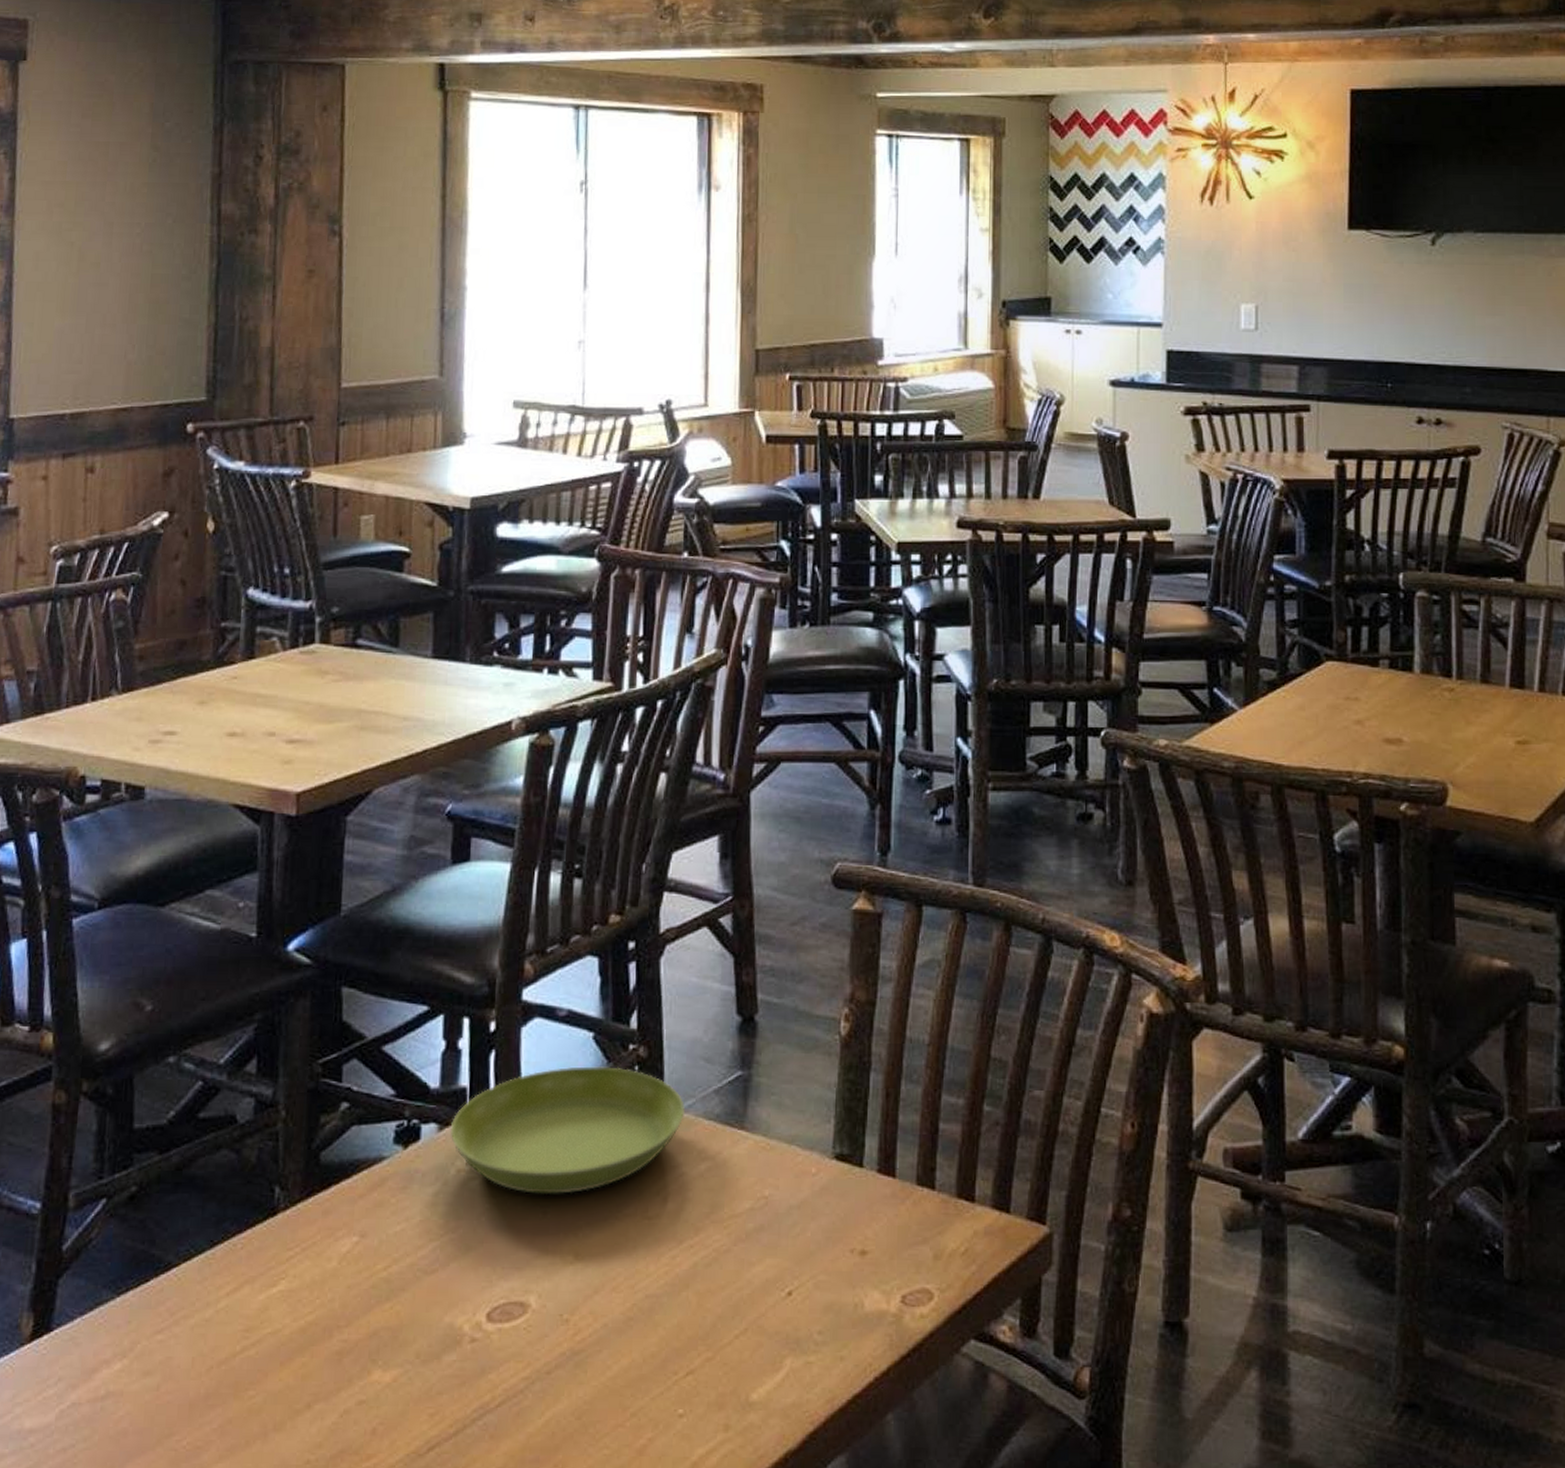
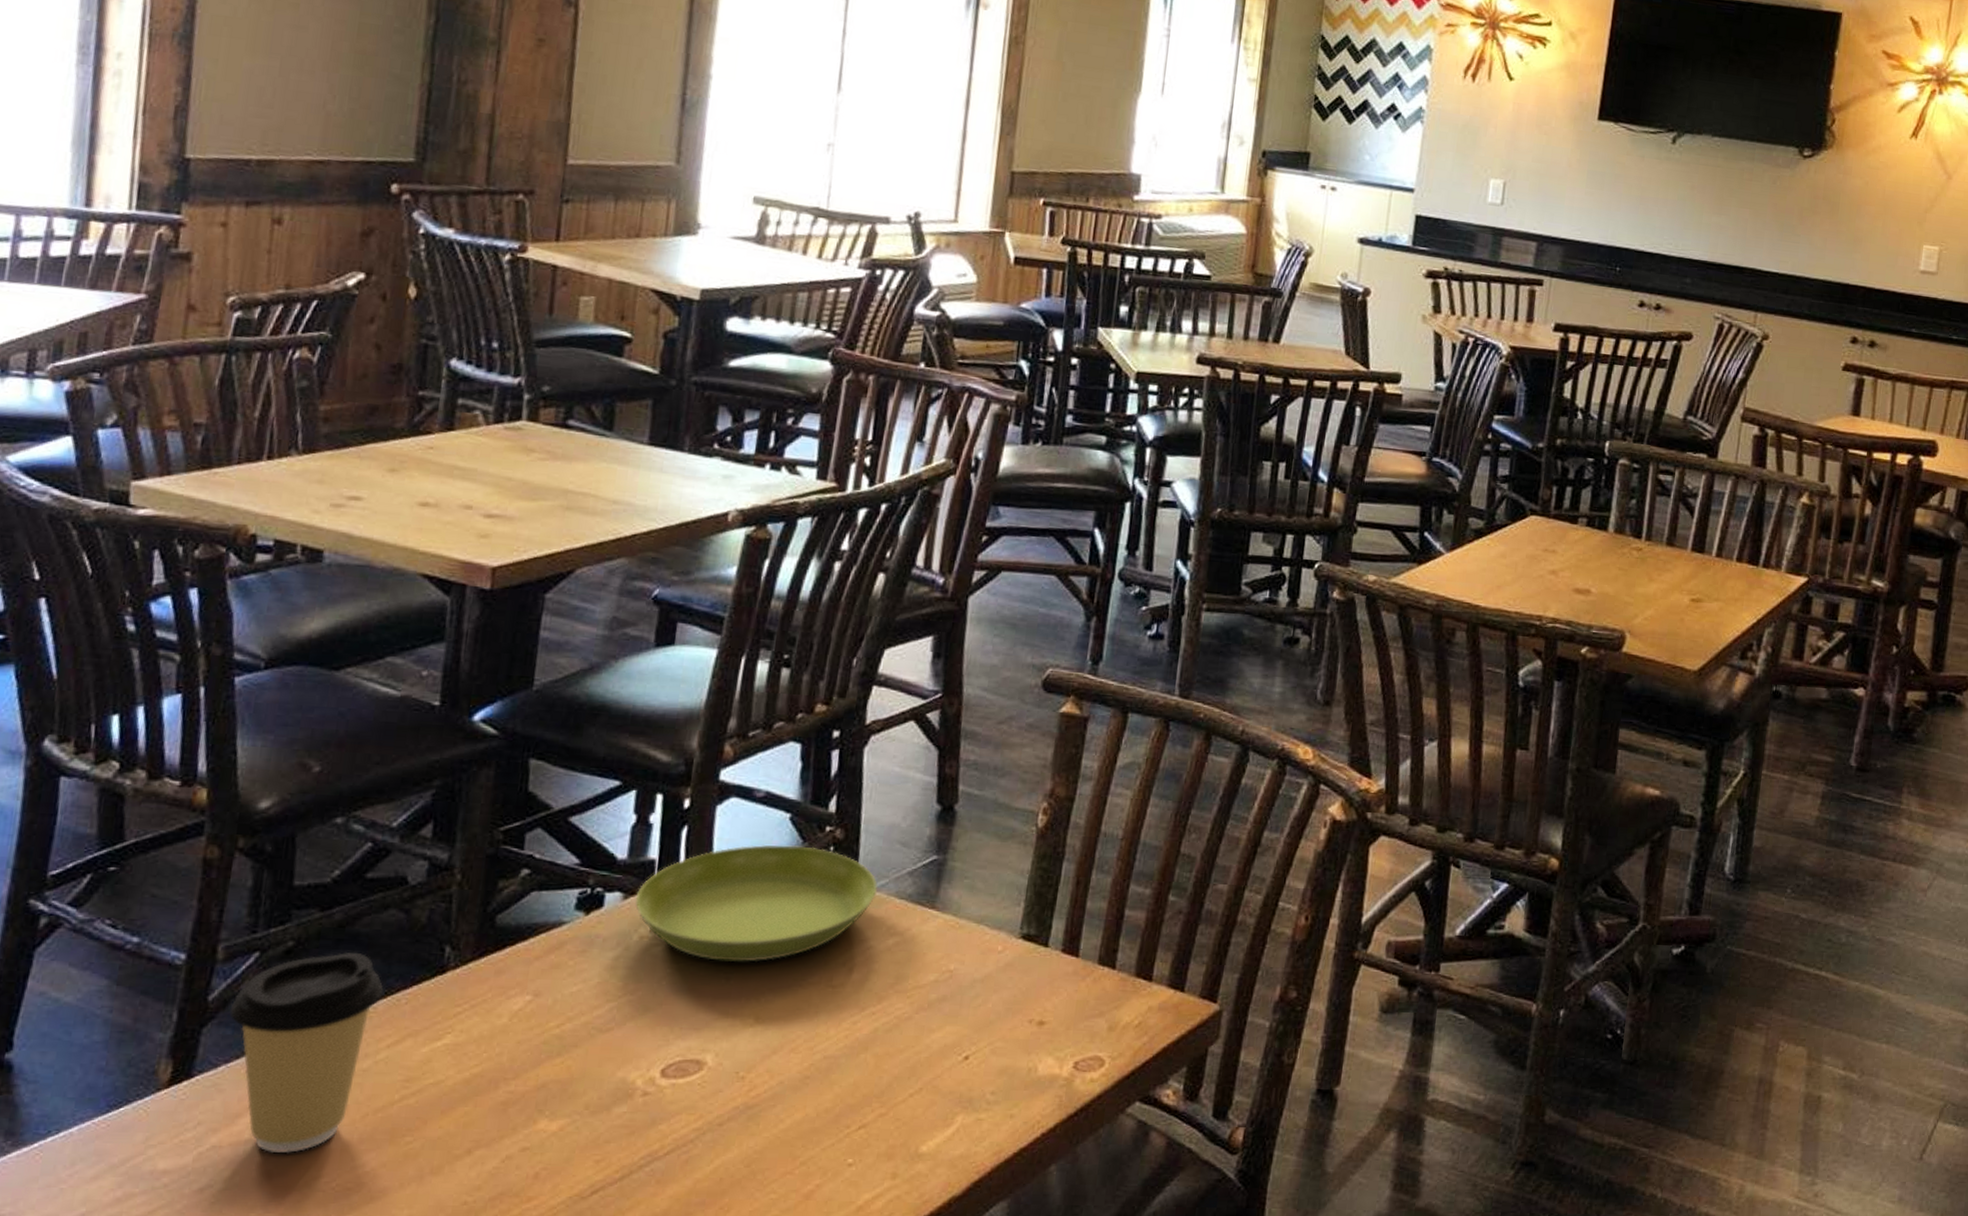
coffee cup: none [82,1195,221,1409] -> present [229,952,384,1153]

